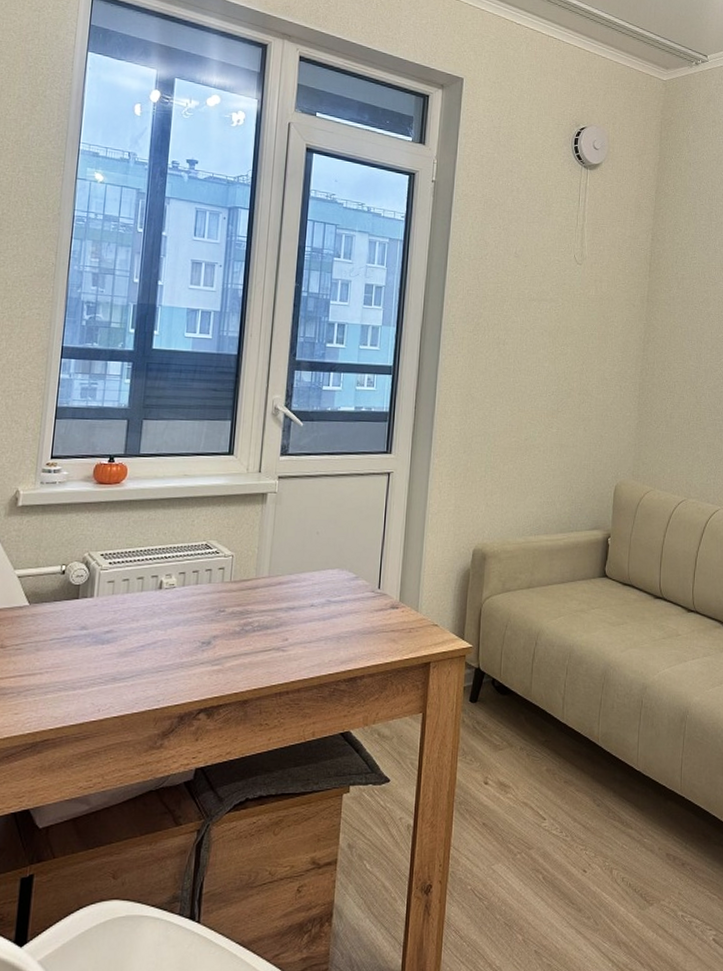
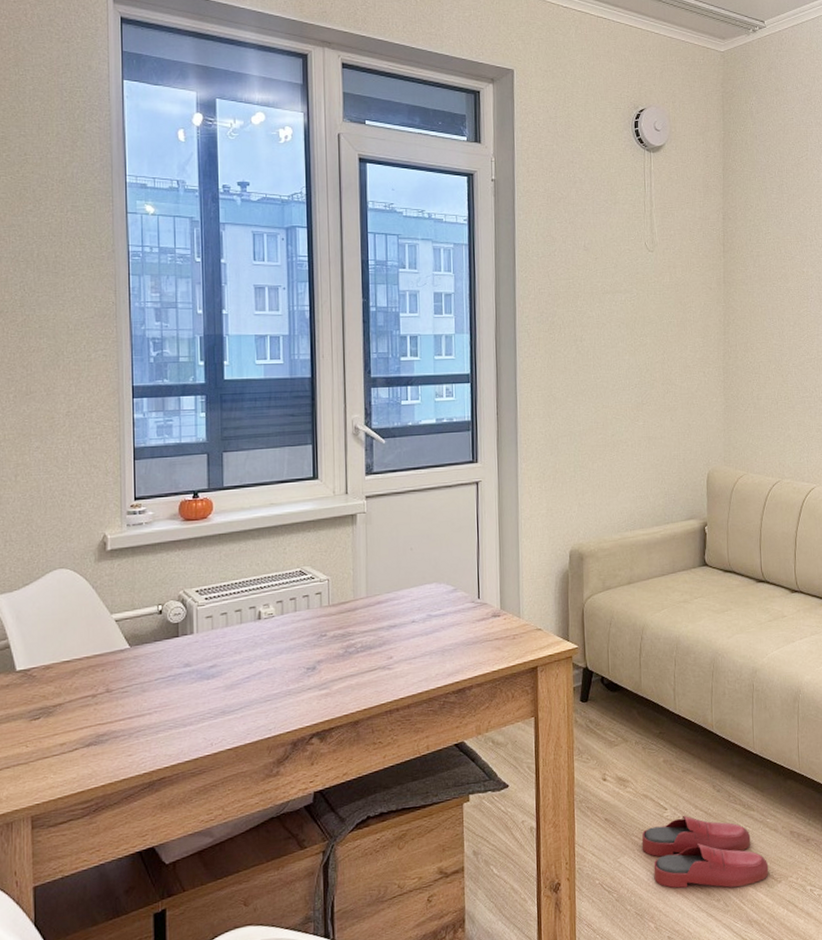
slippers: none [517,827,642,906] -> present [641,815,769,888]

